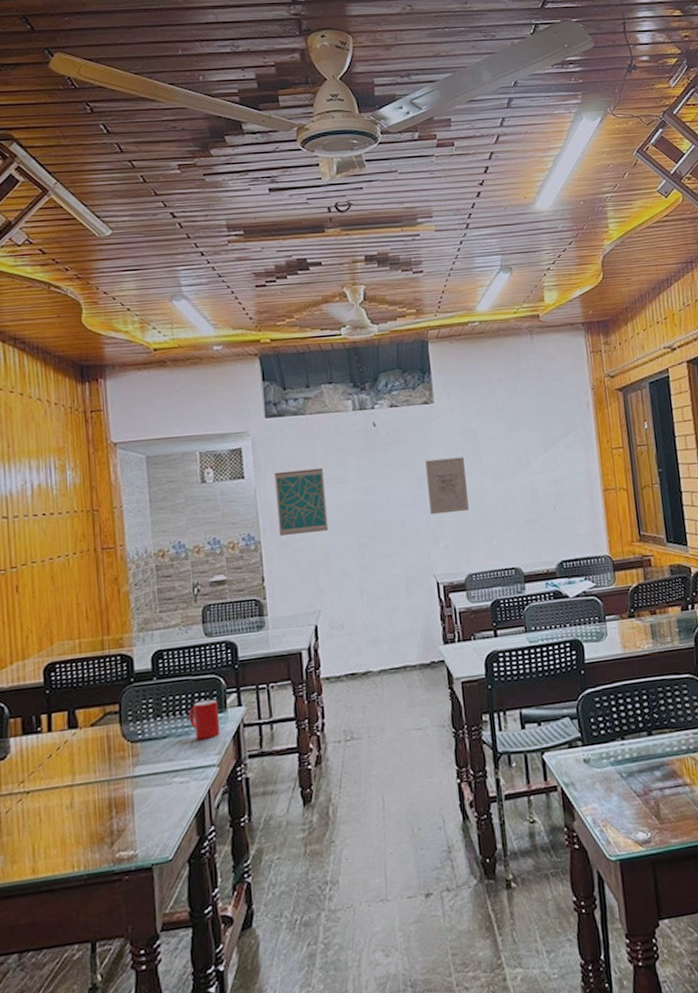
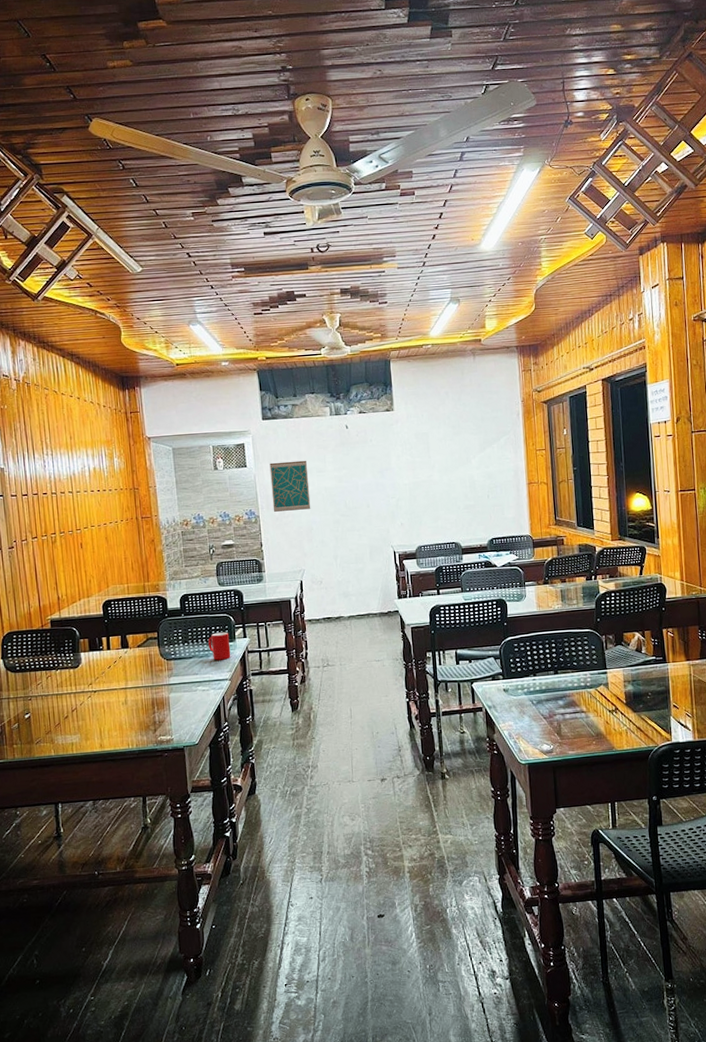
wall art: present [425,457,470,515] -> none [386,454,421,500]

